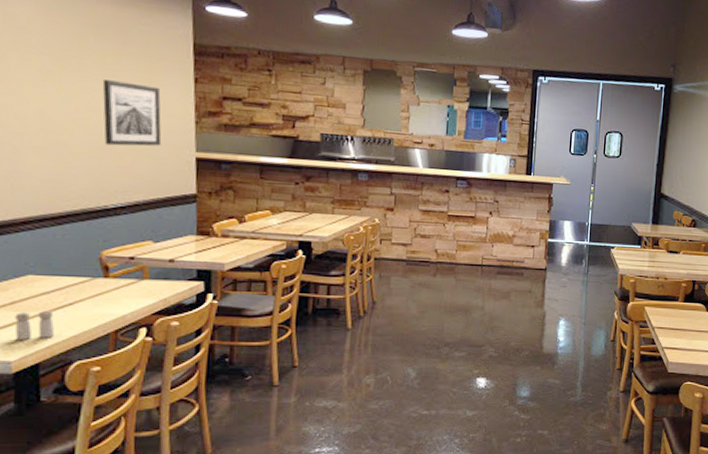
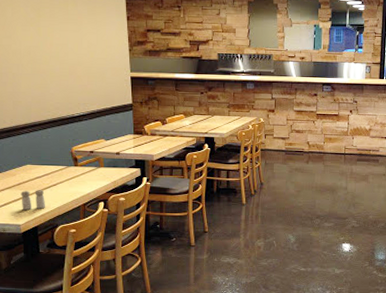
wall art: present [102,80,162,146] -> none [66,22,107,71]

